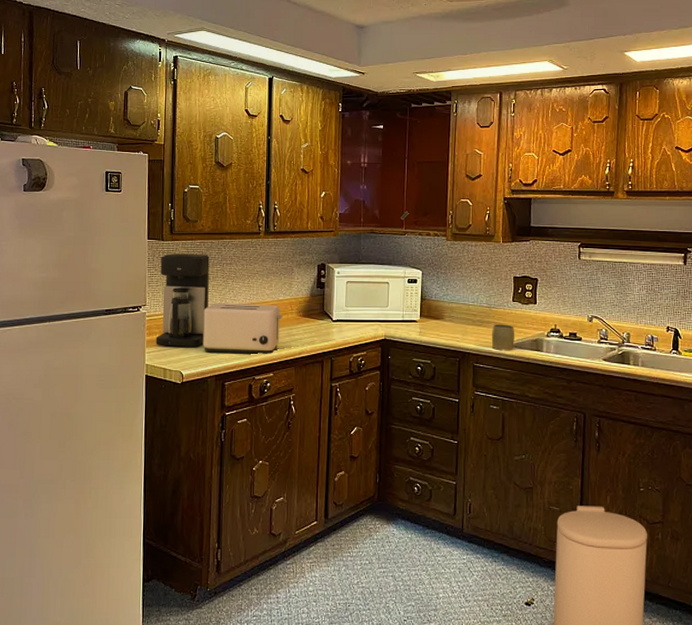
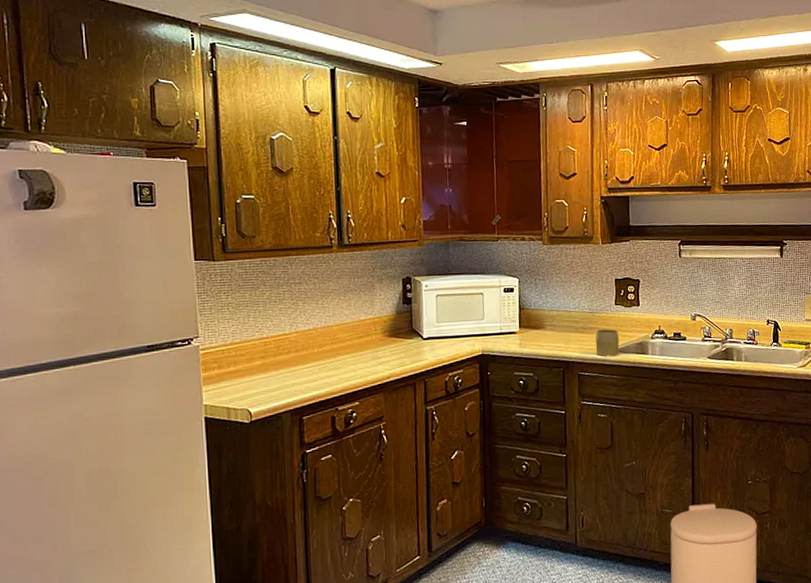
coffee maker: present [155,253,210,347] -> none [213,274,276,383]
toaster: present [203,303,283,355] -> none [271,326,366,385]

